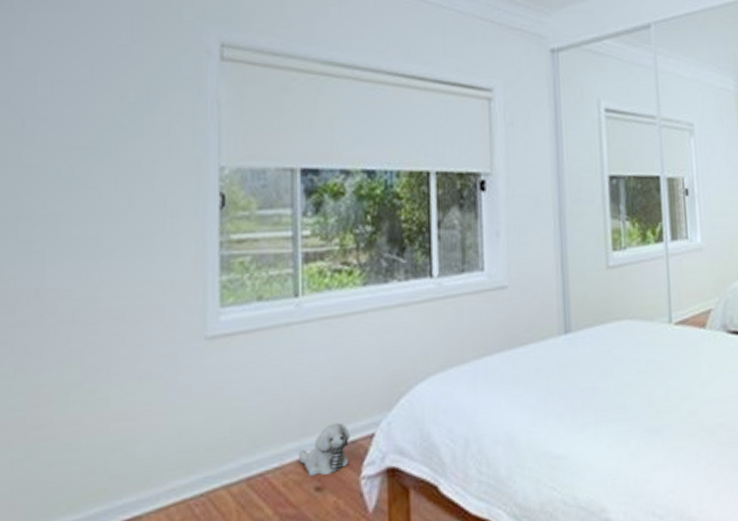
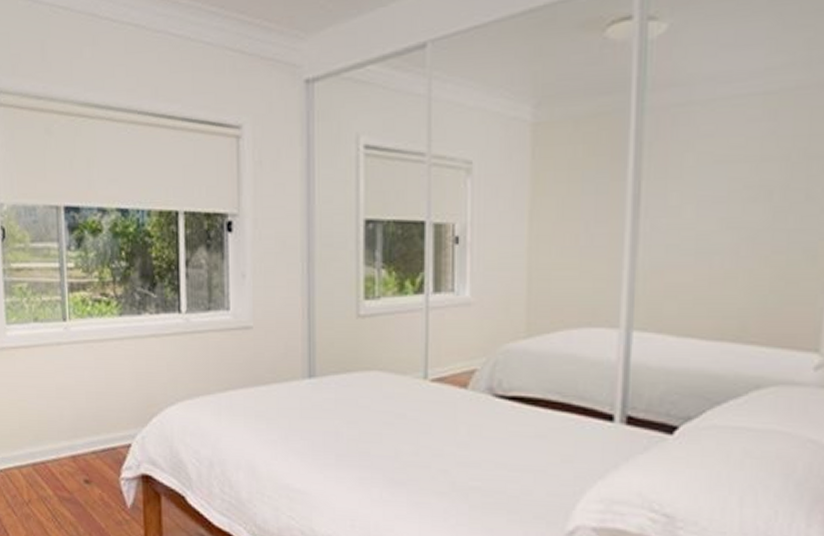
plush toy: present [298,423,350,476] -> none [70,431,111,471]

